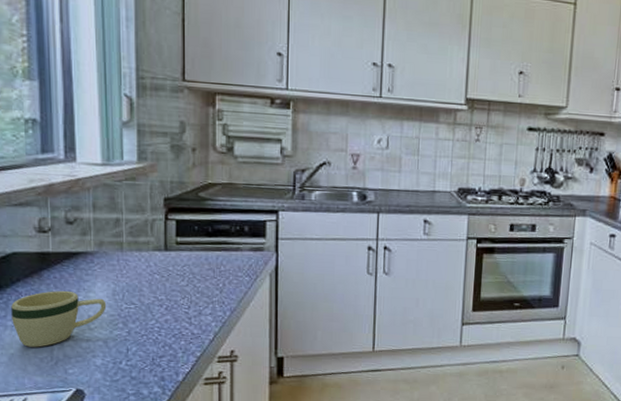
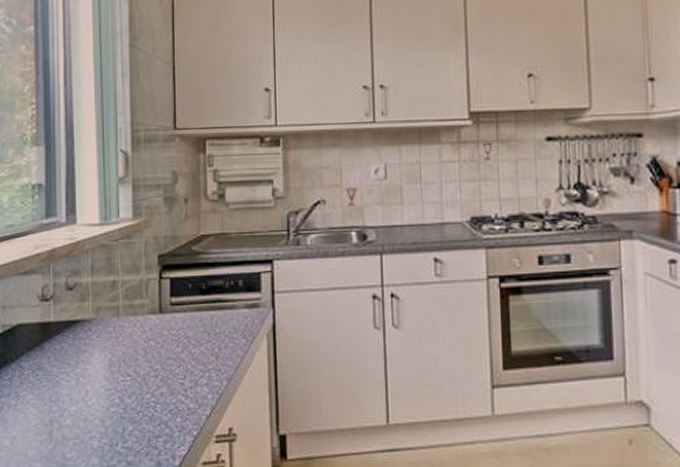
mug: present [11,290,107,347] -> none [15,363,103,429]

